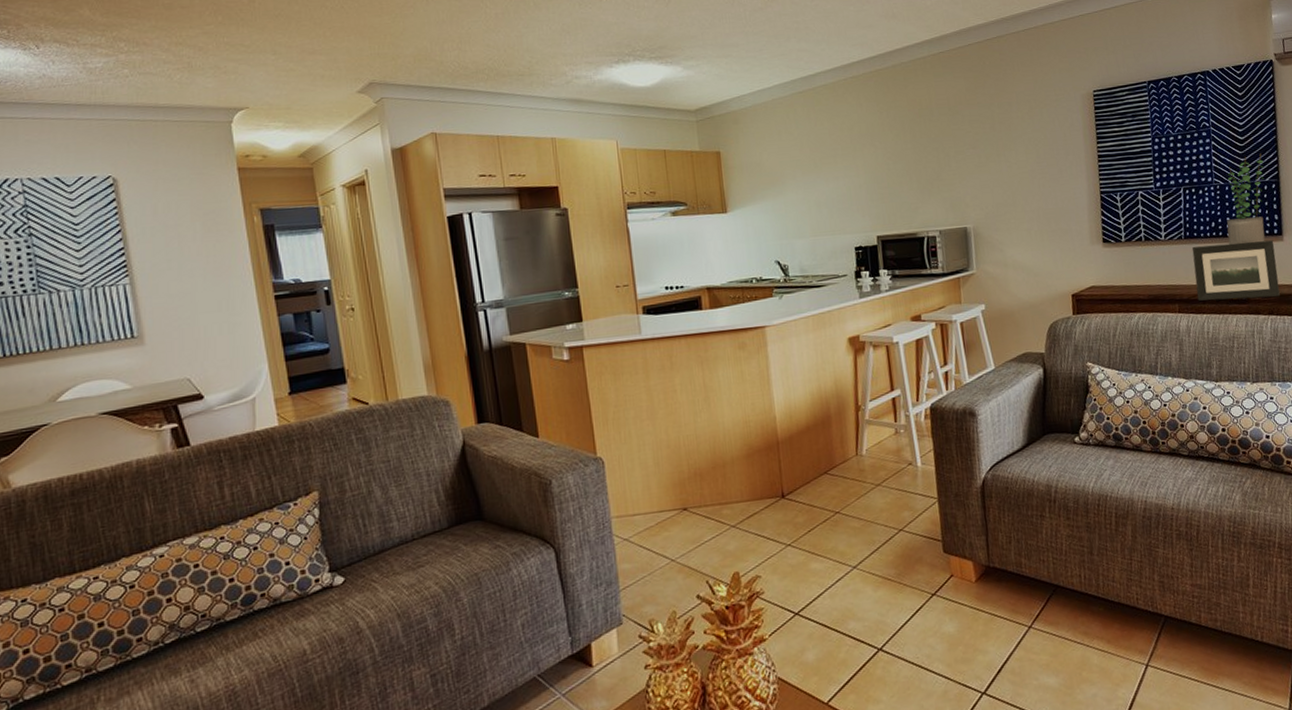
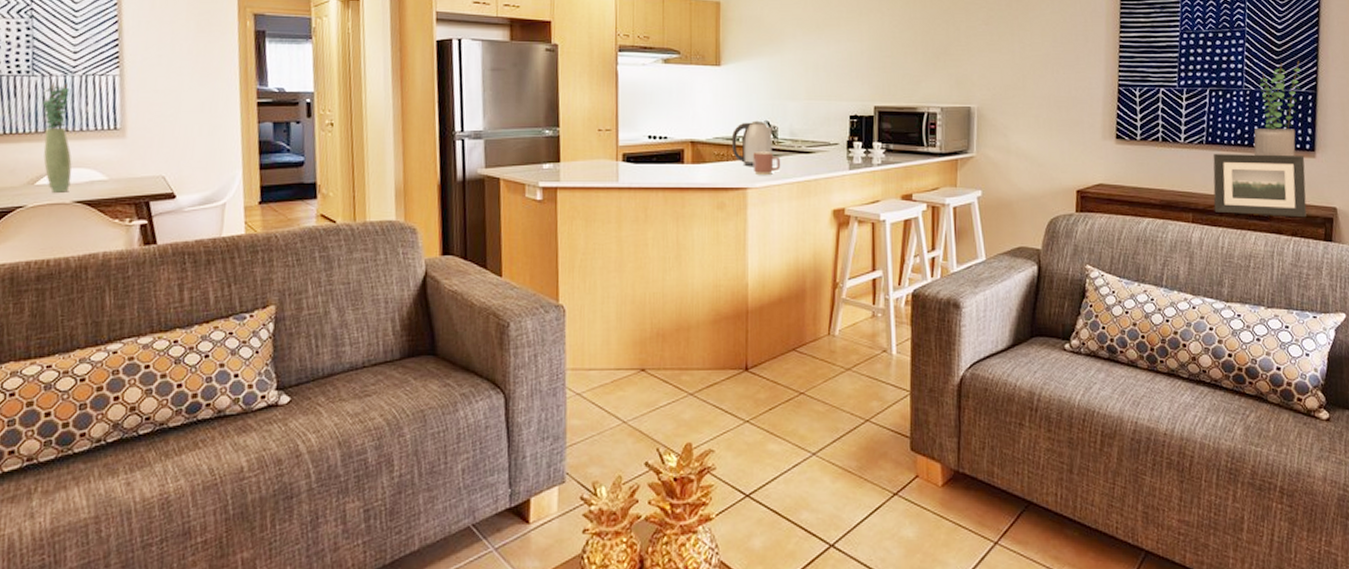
vase: none [53,297,94,407] -> present [42,81,72,192]
kettle: none [745,261,786,306] -> present [732,120,773,167]
mug: none [767,289,794,313] -> present [753,152,780,175]

